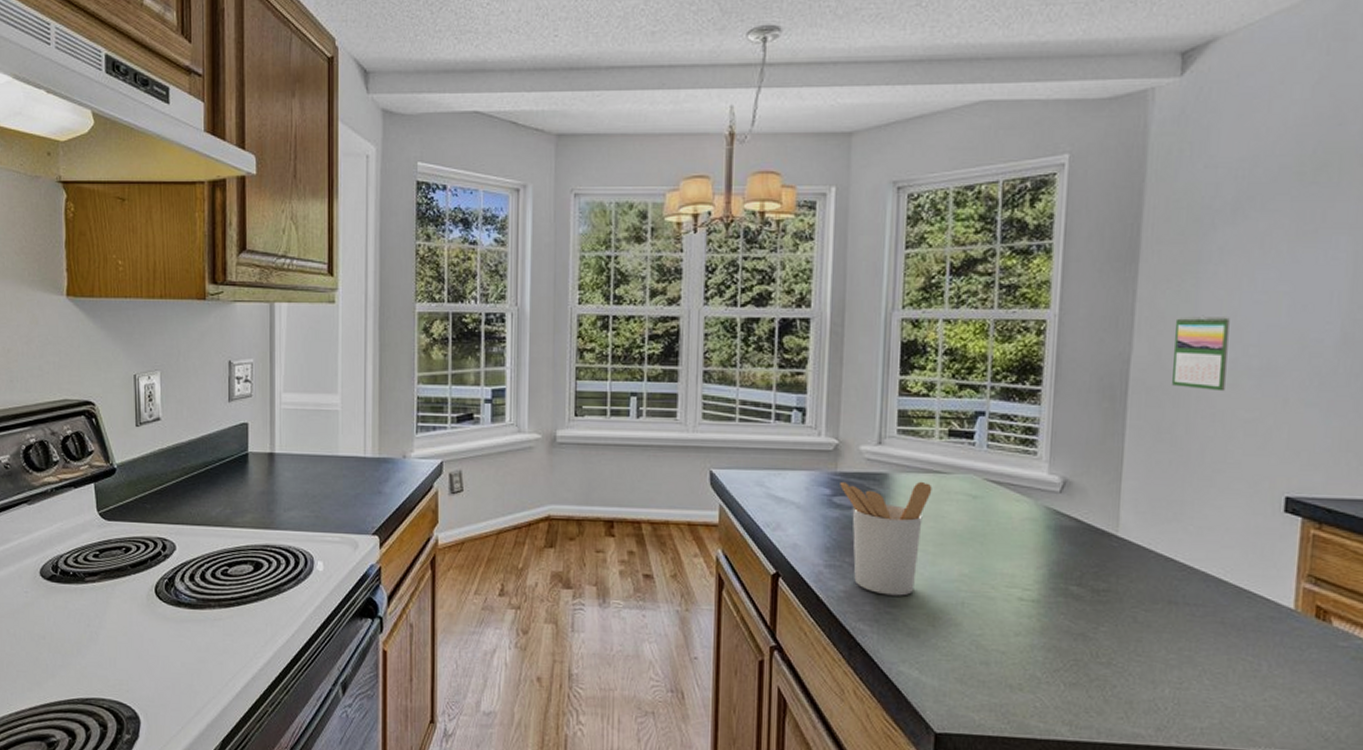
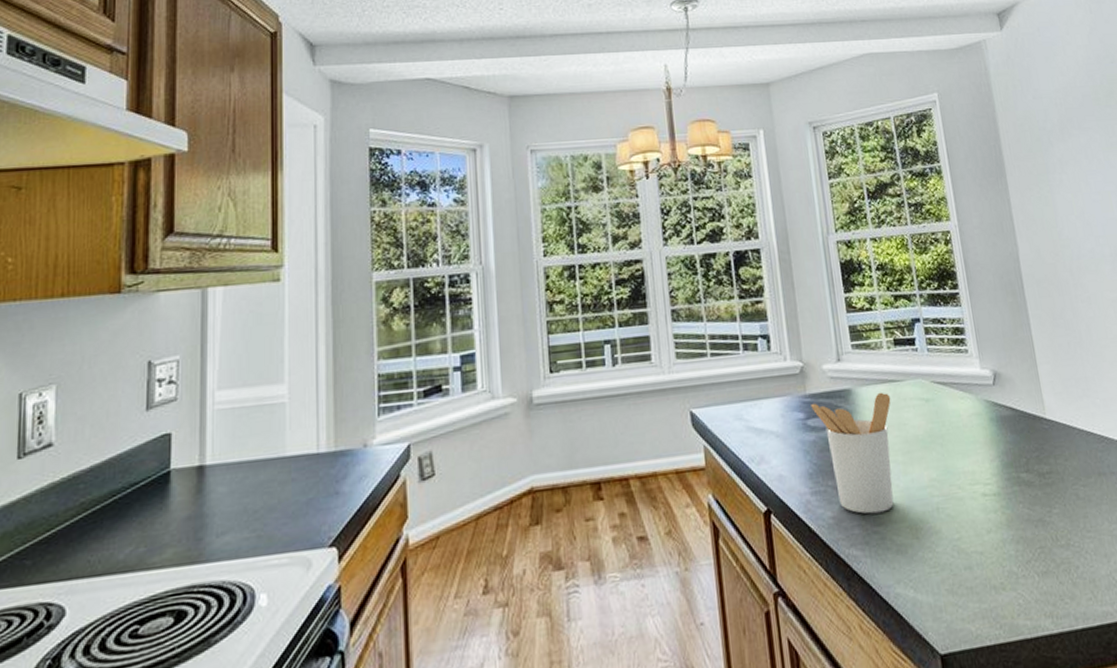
calendar: present [1172,315,1230,392] -> none [1043,215,1092,278]

